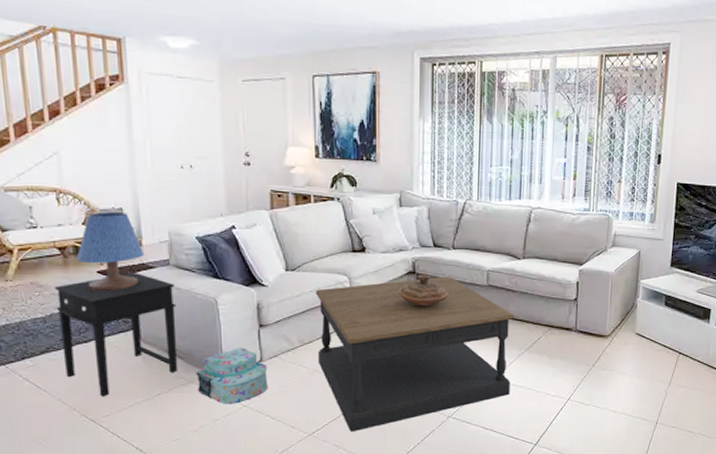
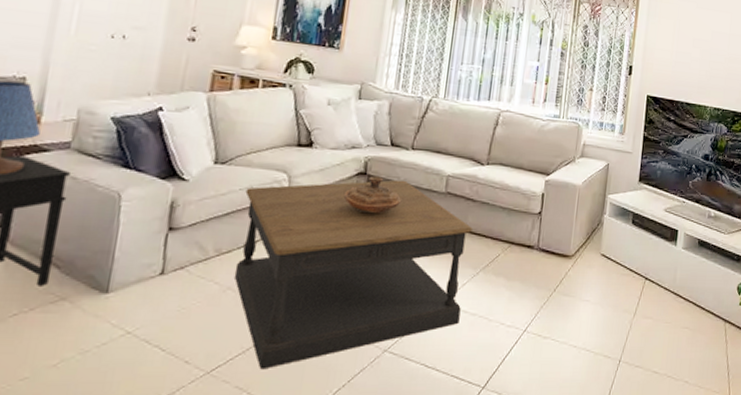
backpack: present [196,348,269,405] -> none [70,256,169,331]

